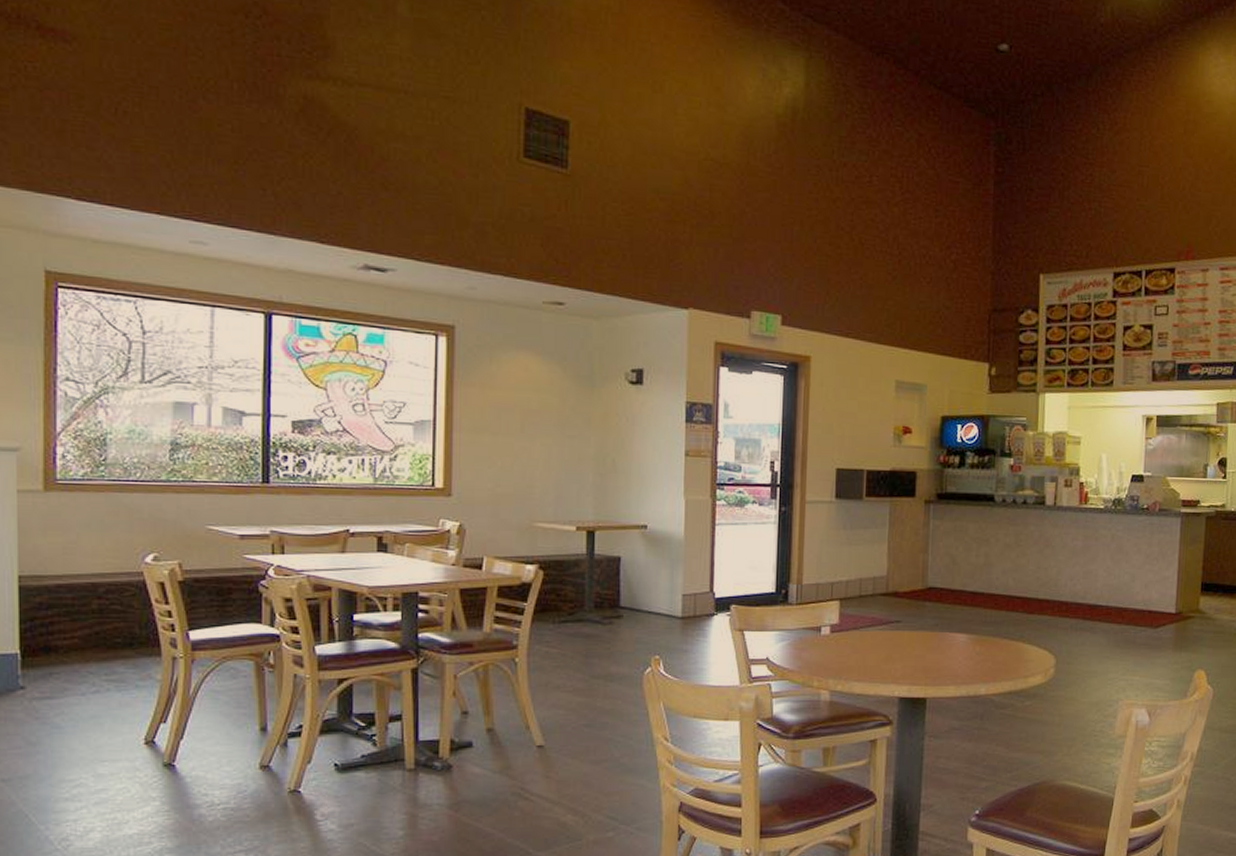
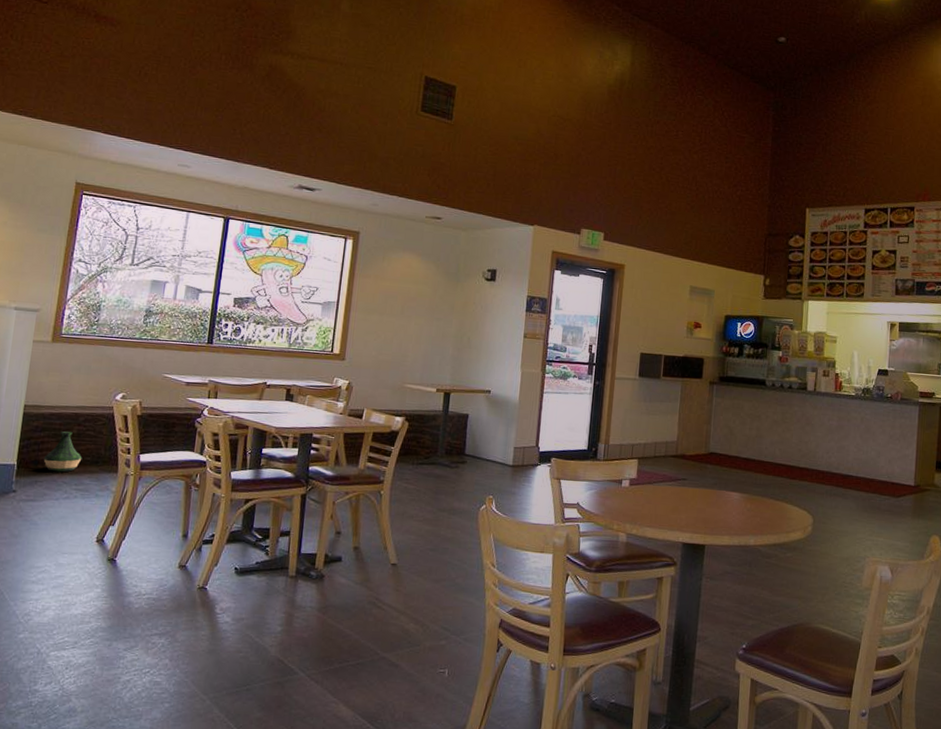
vase: none [56,607,110,660] -> present [43,431,82,473]

